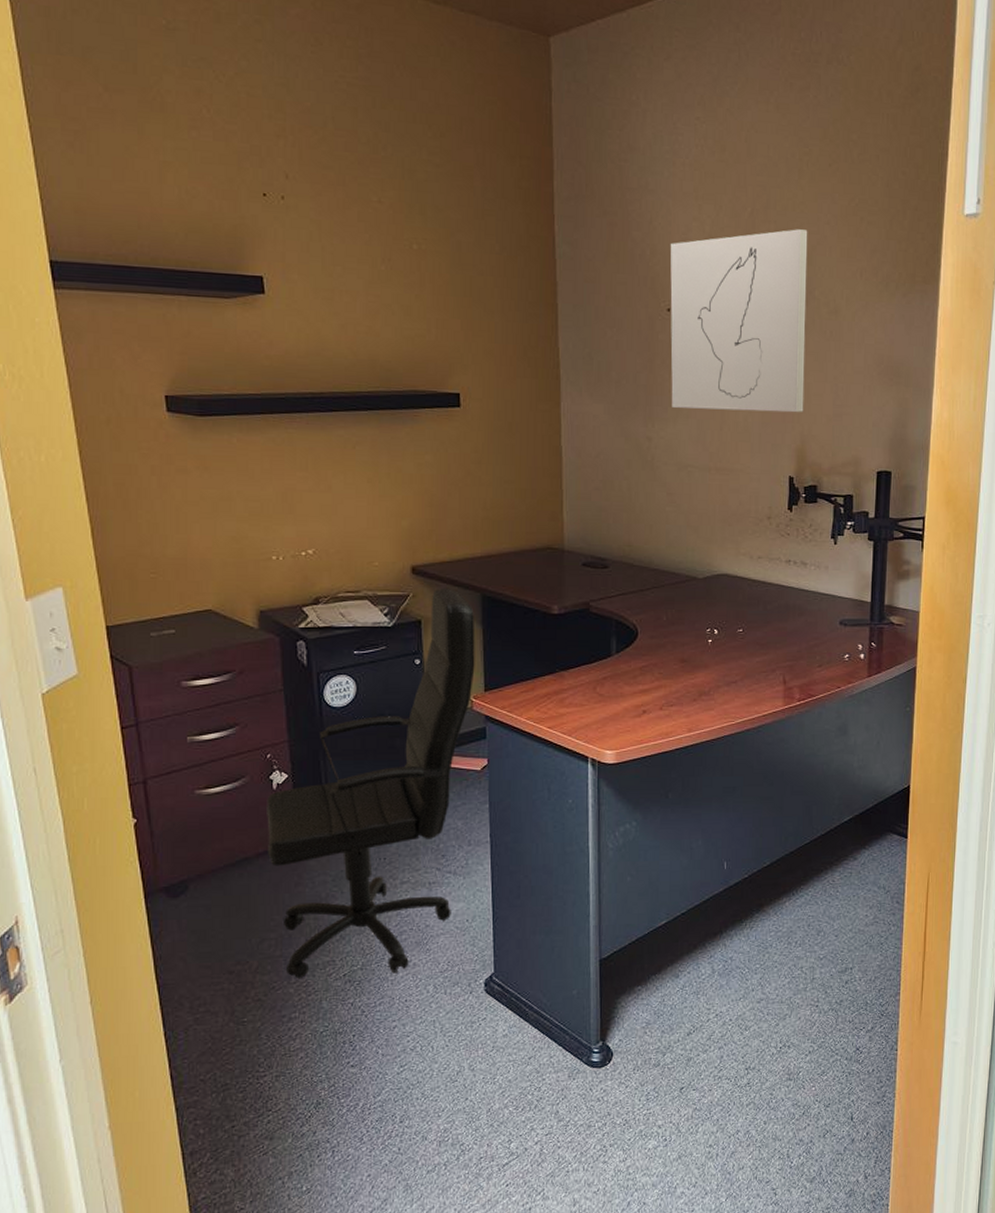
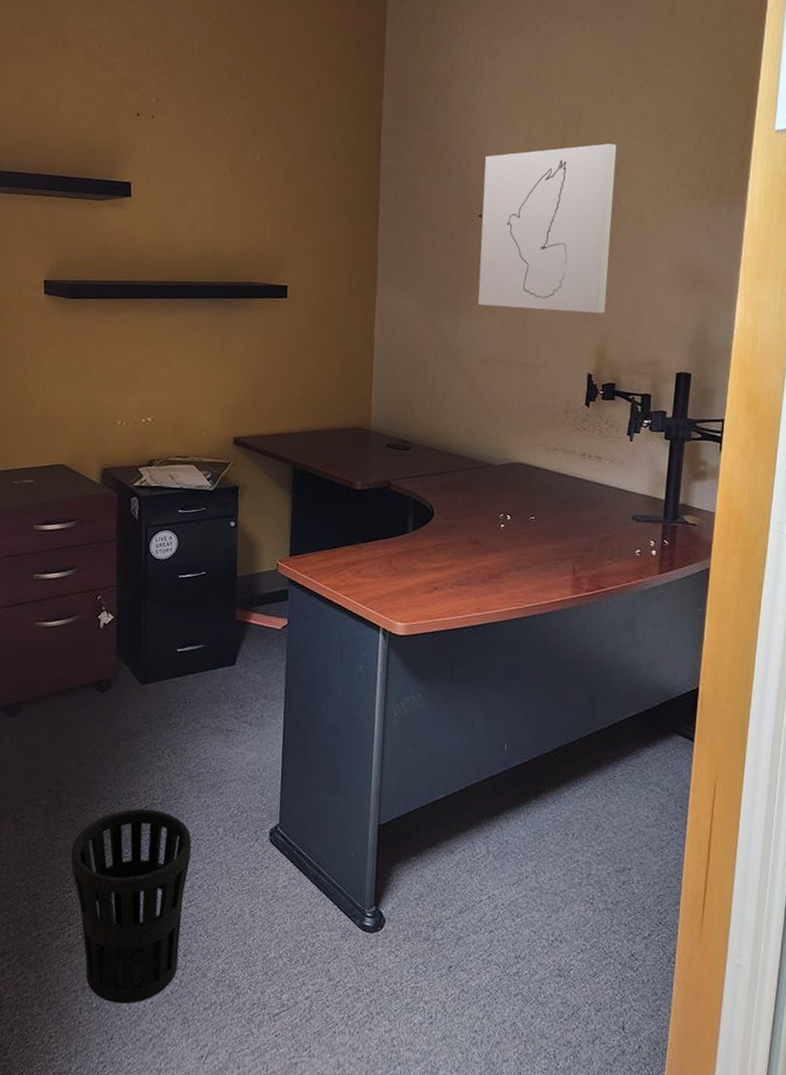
wastebasket: none [261,977,400,1183] -> present [70,808,192,1004]
office chair: present [267,587,475,978] -> none [90,458,286,811]

